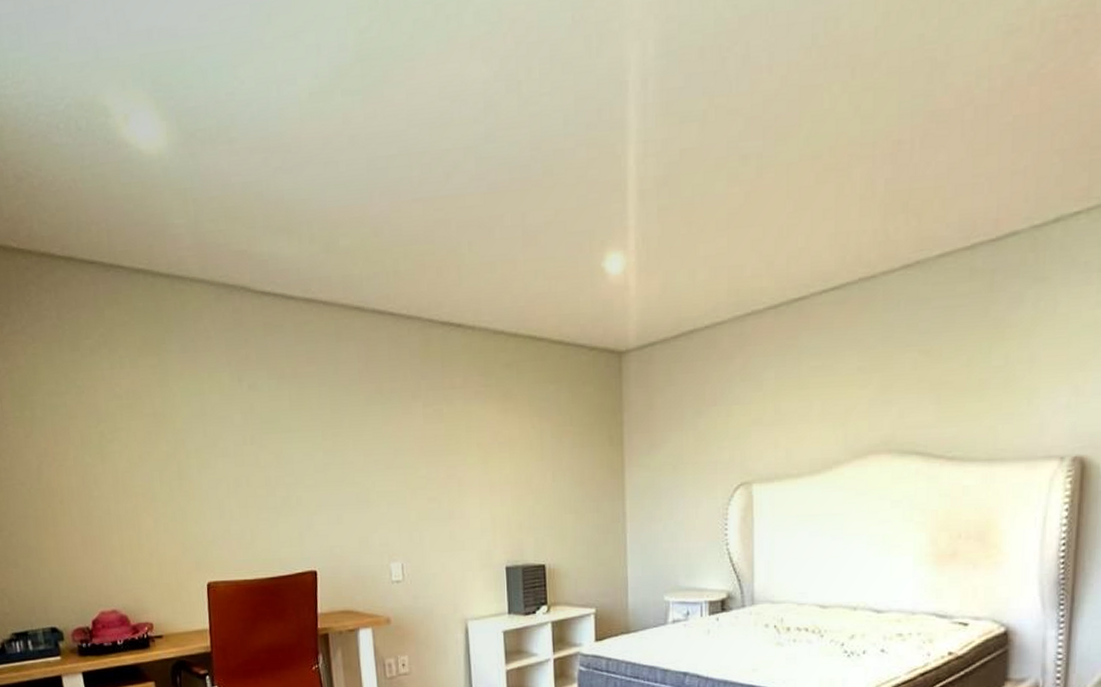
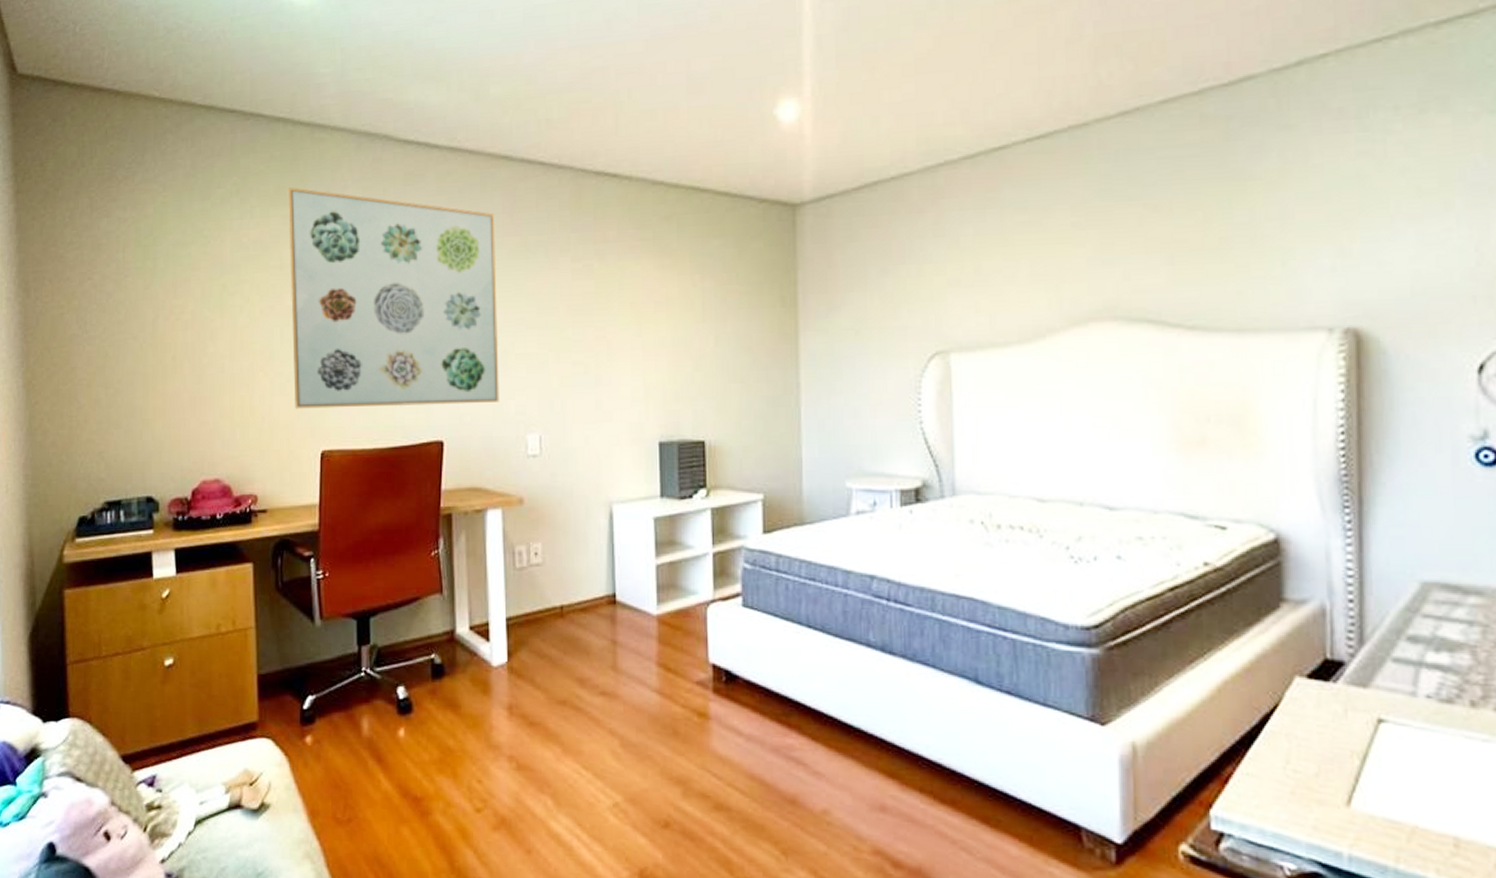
wall art: none [153,338,365,546] -> present [287,187,499,409]

